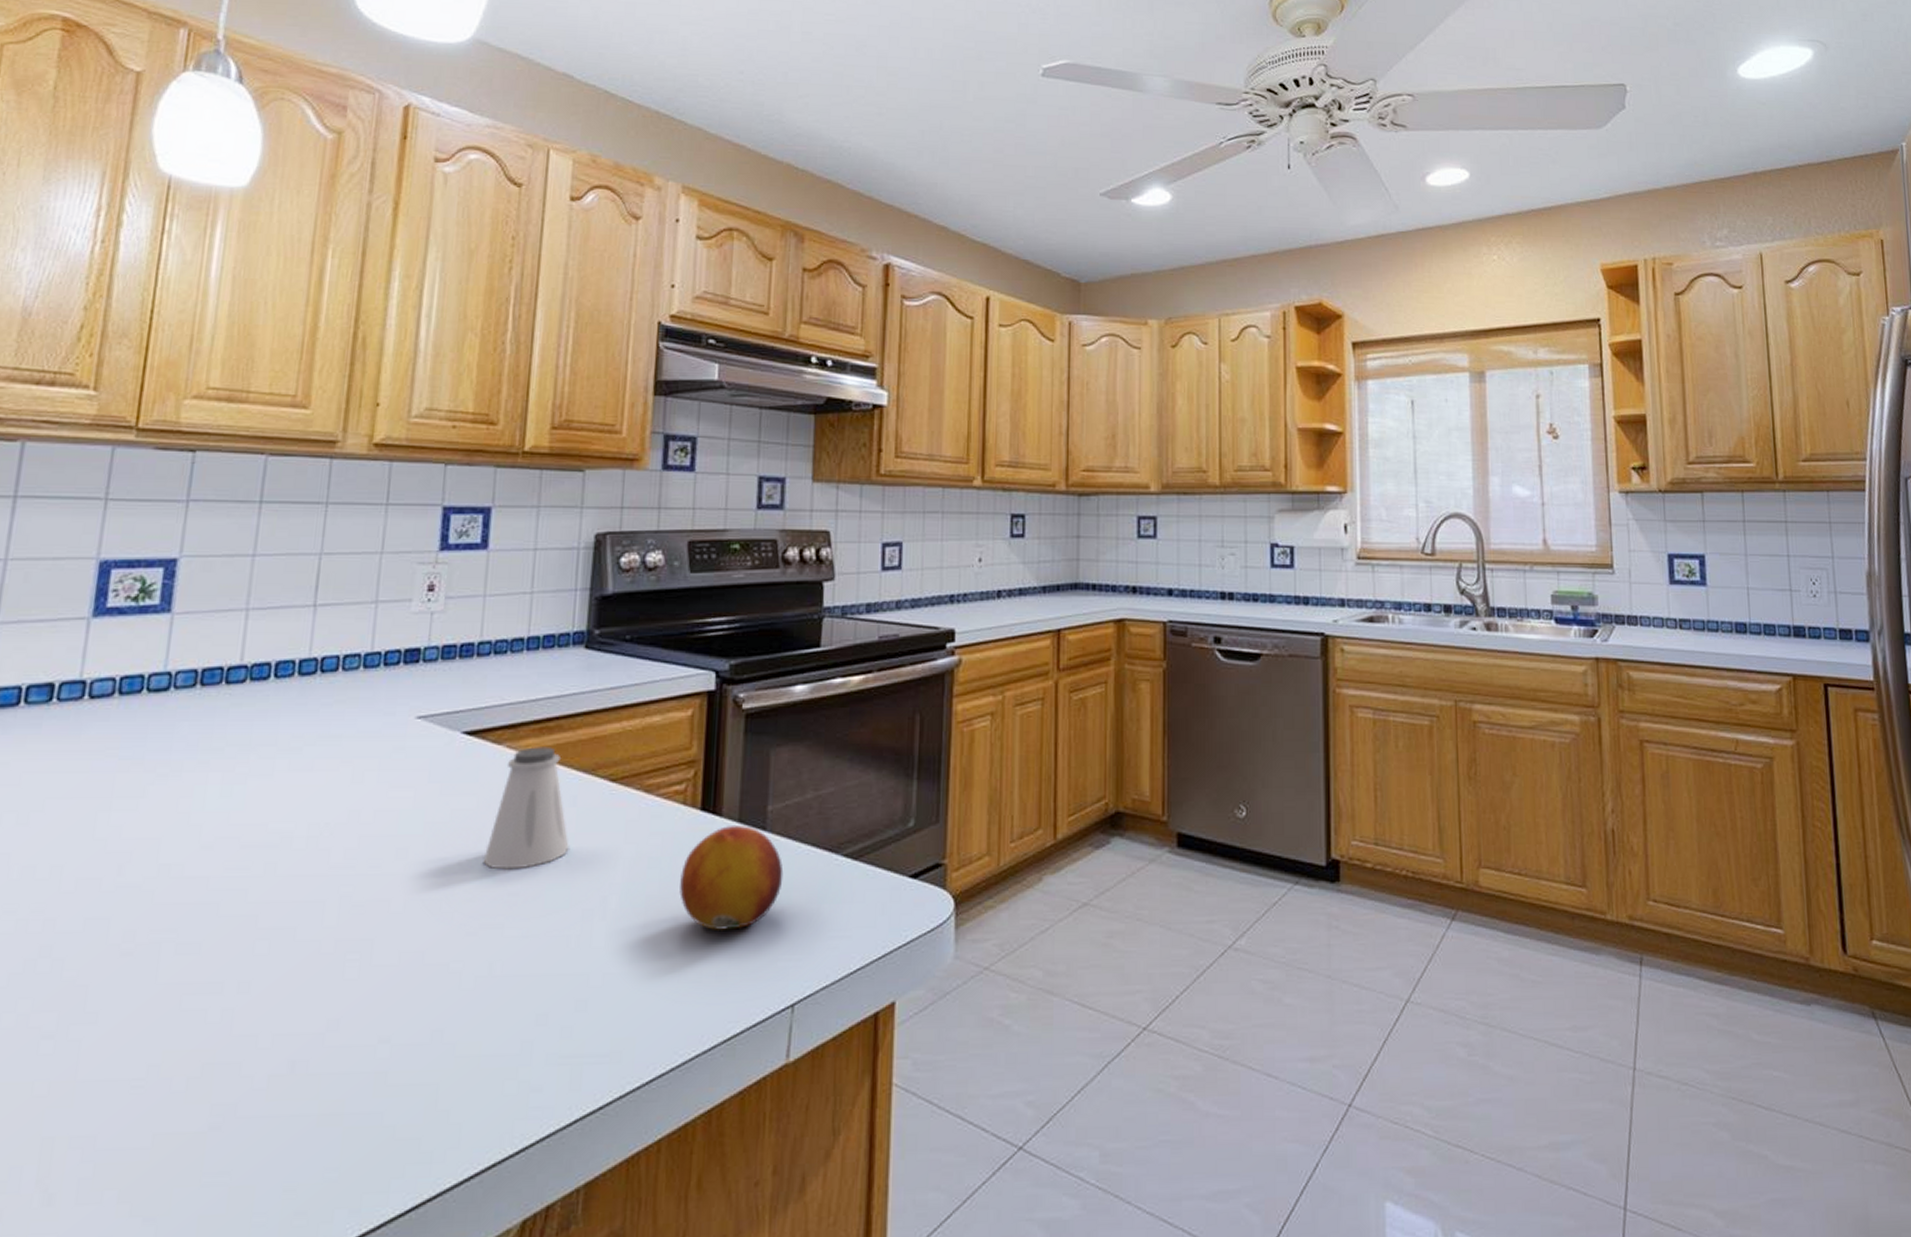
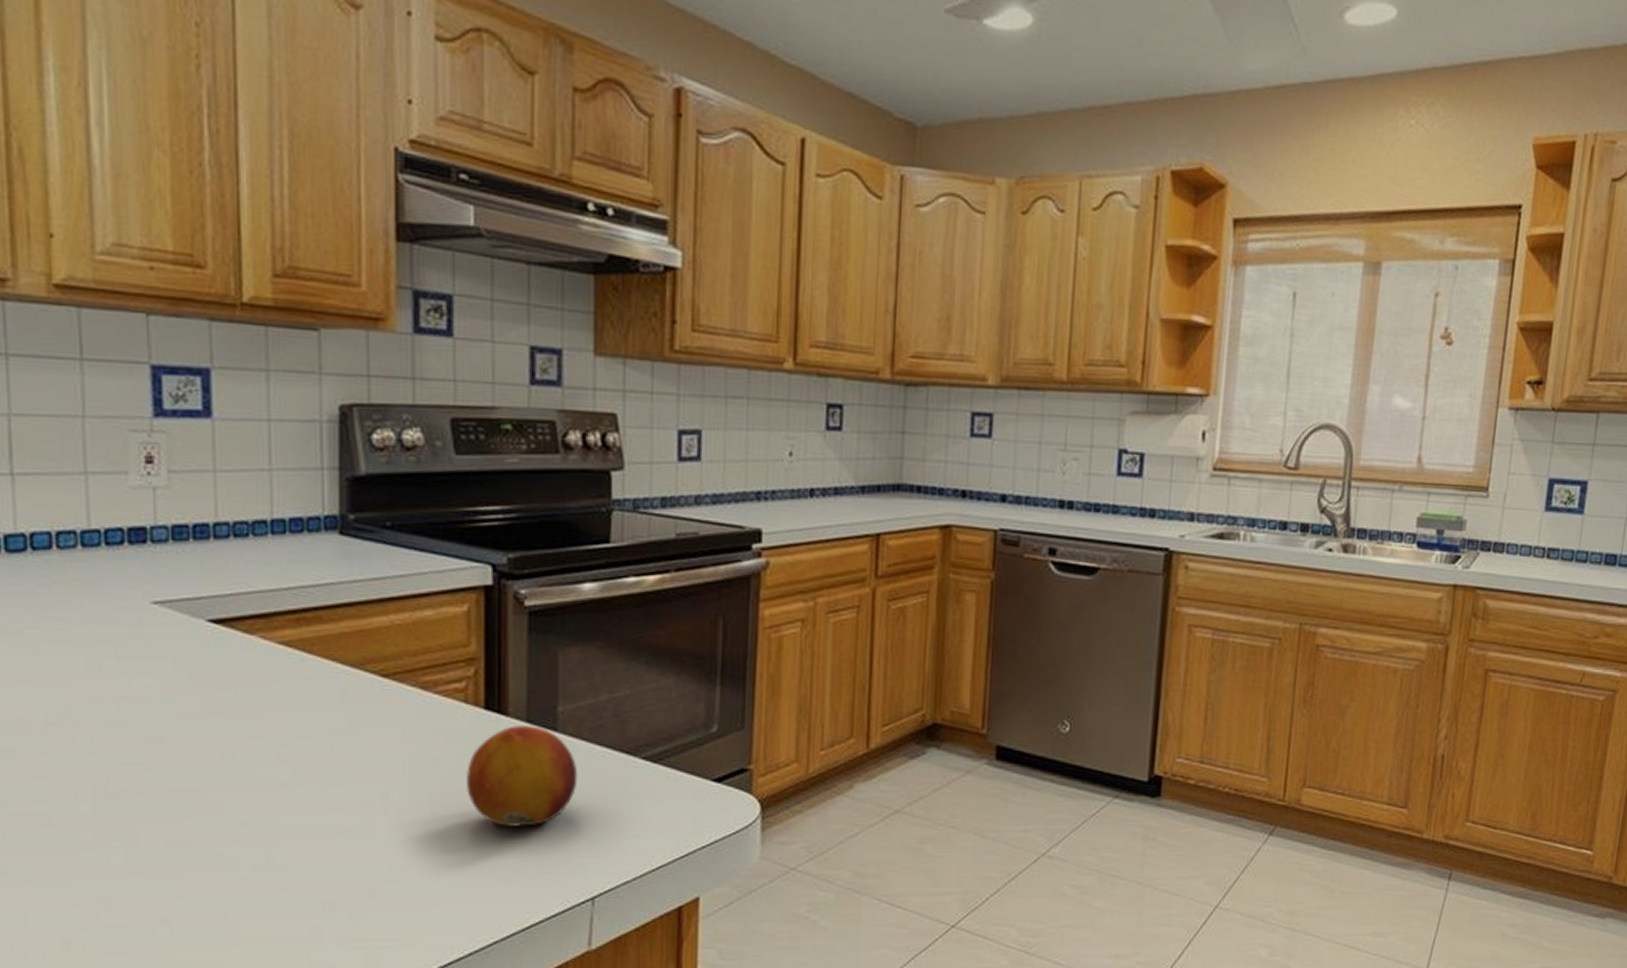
saltshaker: present [482,747,569,870] -> none [247,638,342,763]

